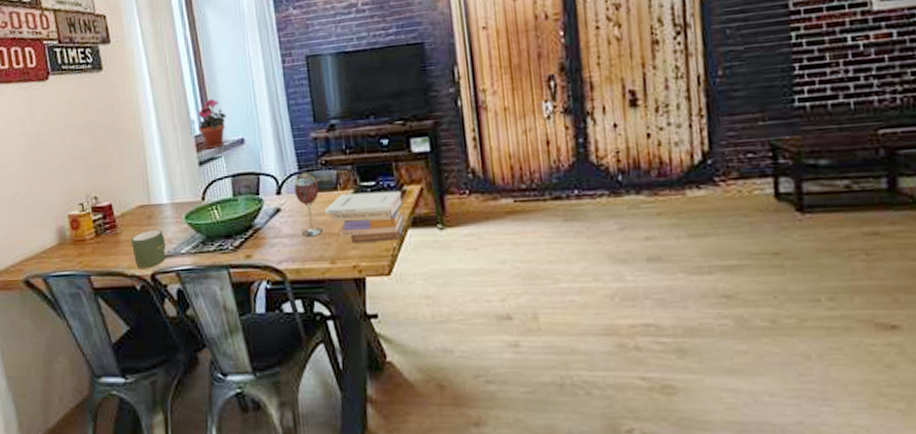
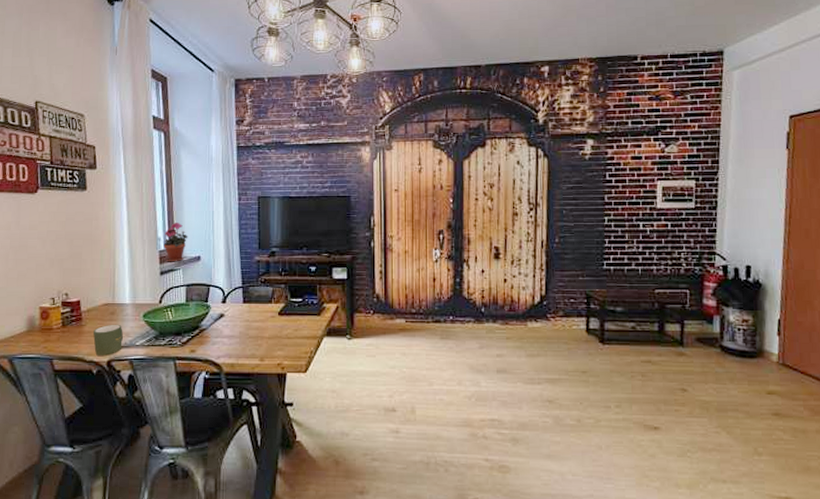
wineglass: present [293,171,323,237] -> none [236,287,257,338]
books: present [324,190,405,242] -> none [259,306,322,345]

